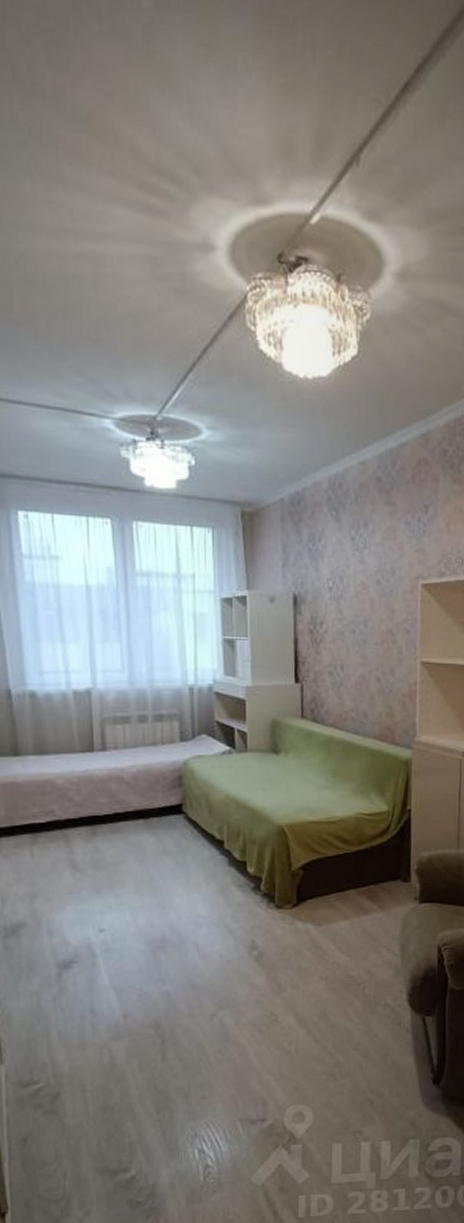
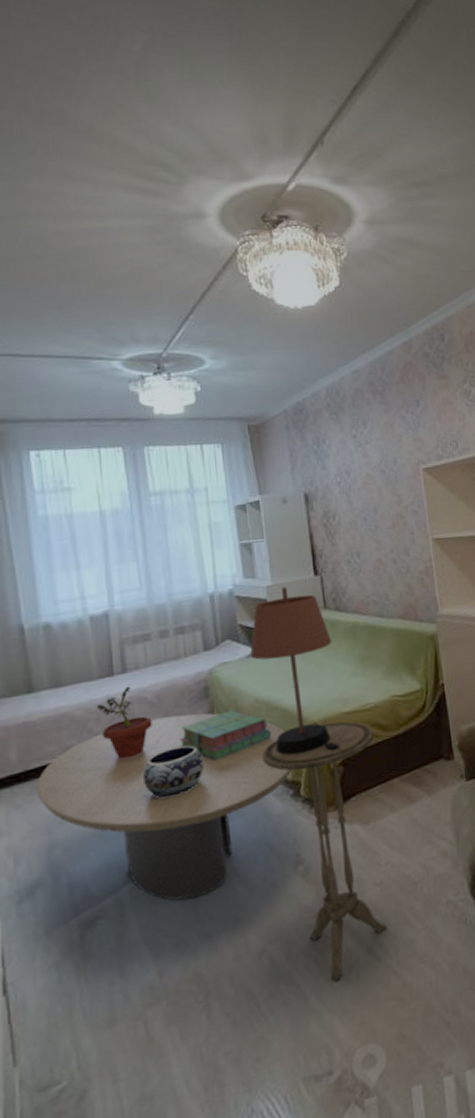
coffee table: none [21,798,255,961] -> present [36,713,292,901]
potted plant: none [77,762,128,830] -> present [96,684,152,760]
decorative bowl: none [116,828,174,871] -> present [142,745,205,798]
stack of books: none [151,802,238,845] -> present [178,710,271,761]
table lamp: none [224,689,305,855] -> present [250,586,340,756]
side table: none [227,828,337,1050] -> present [261,721,387,982]

